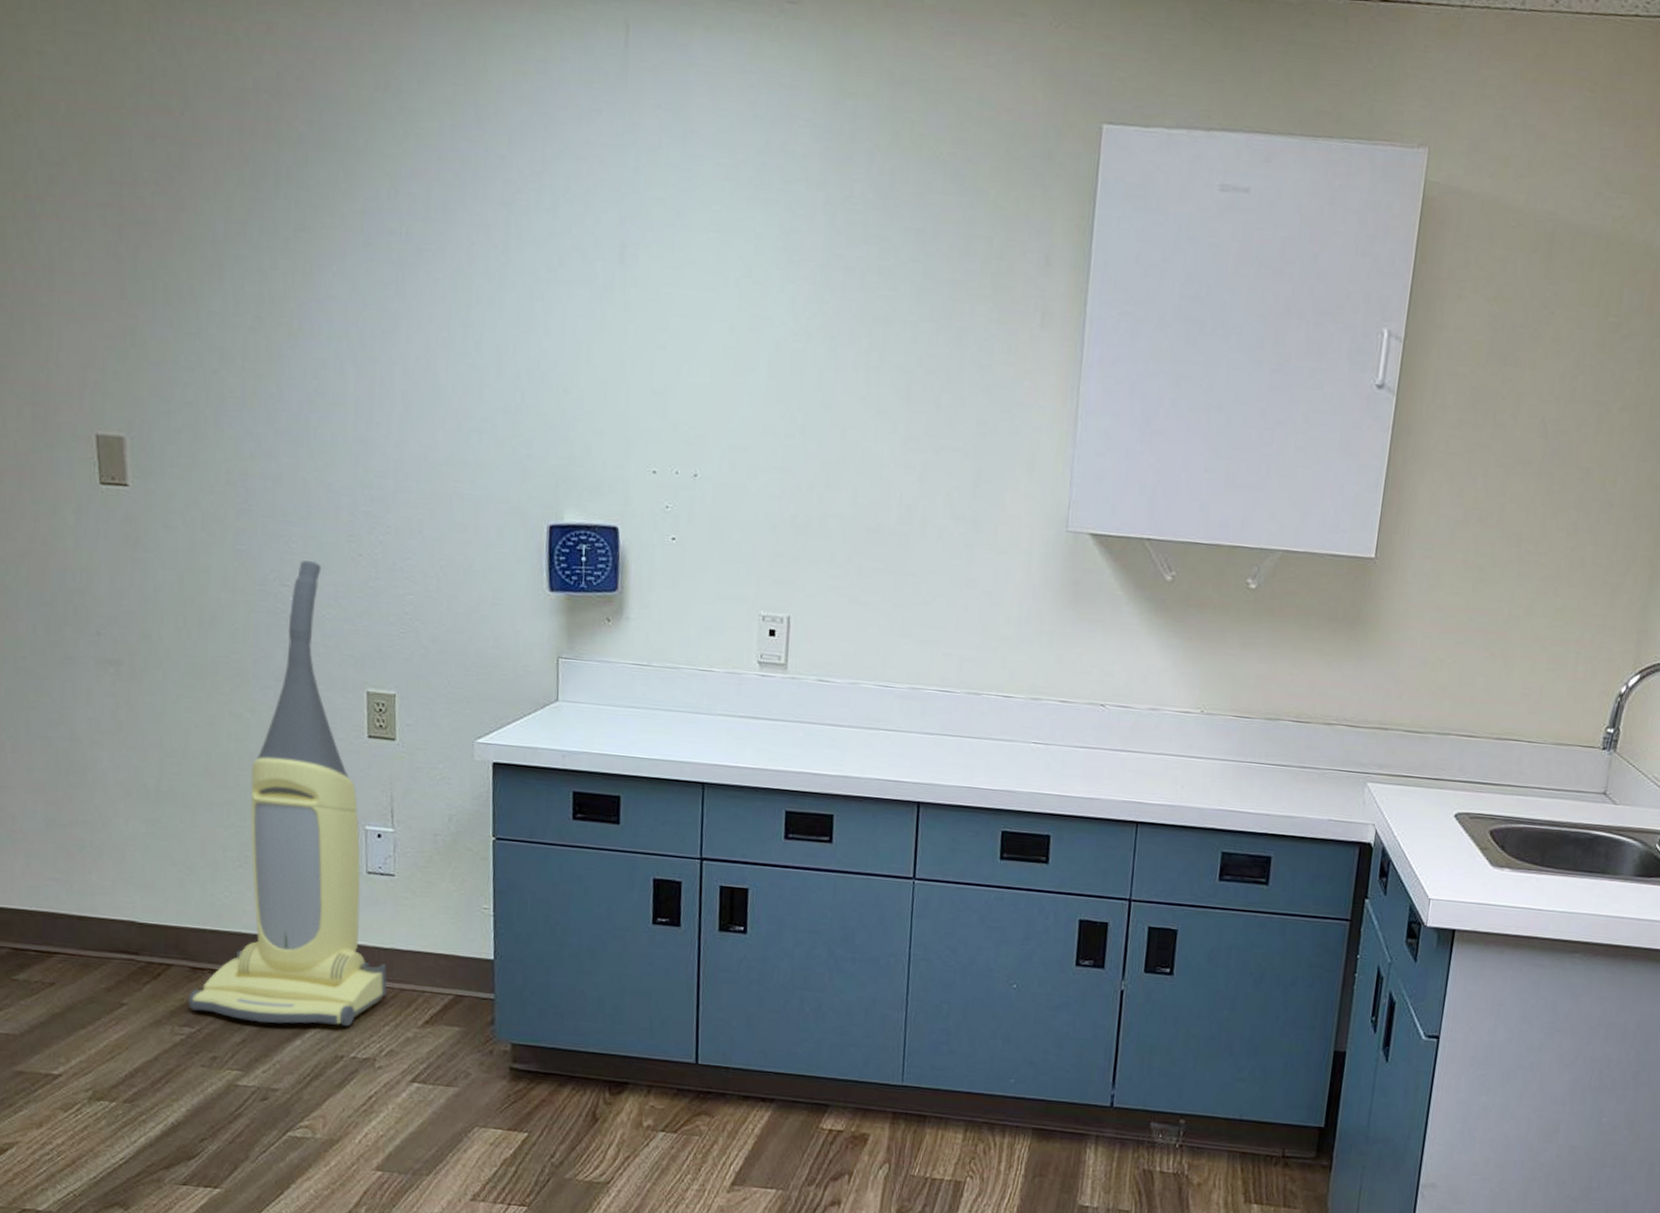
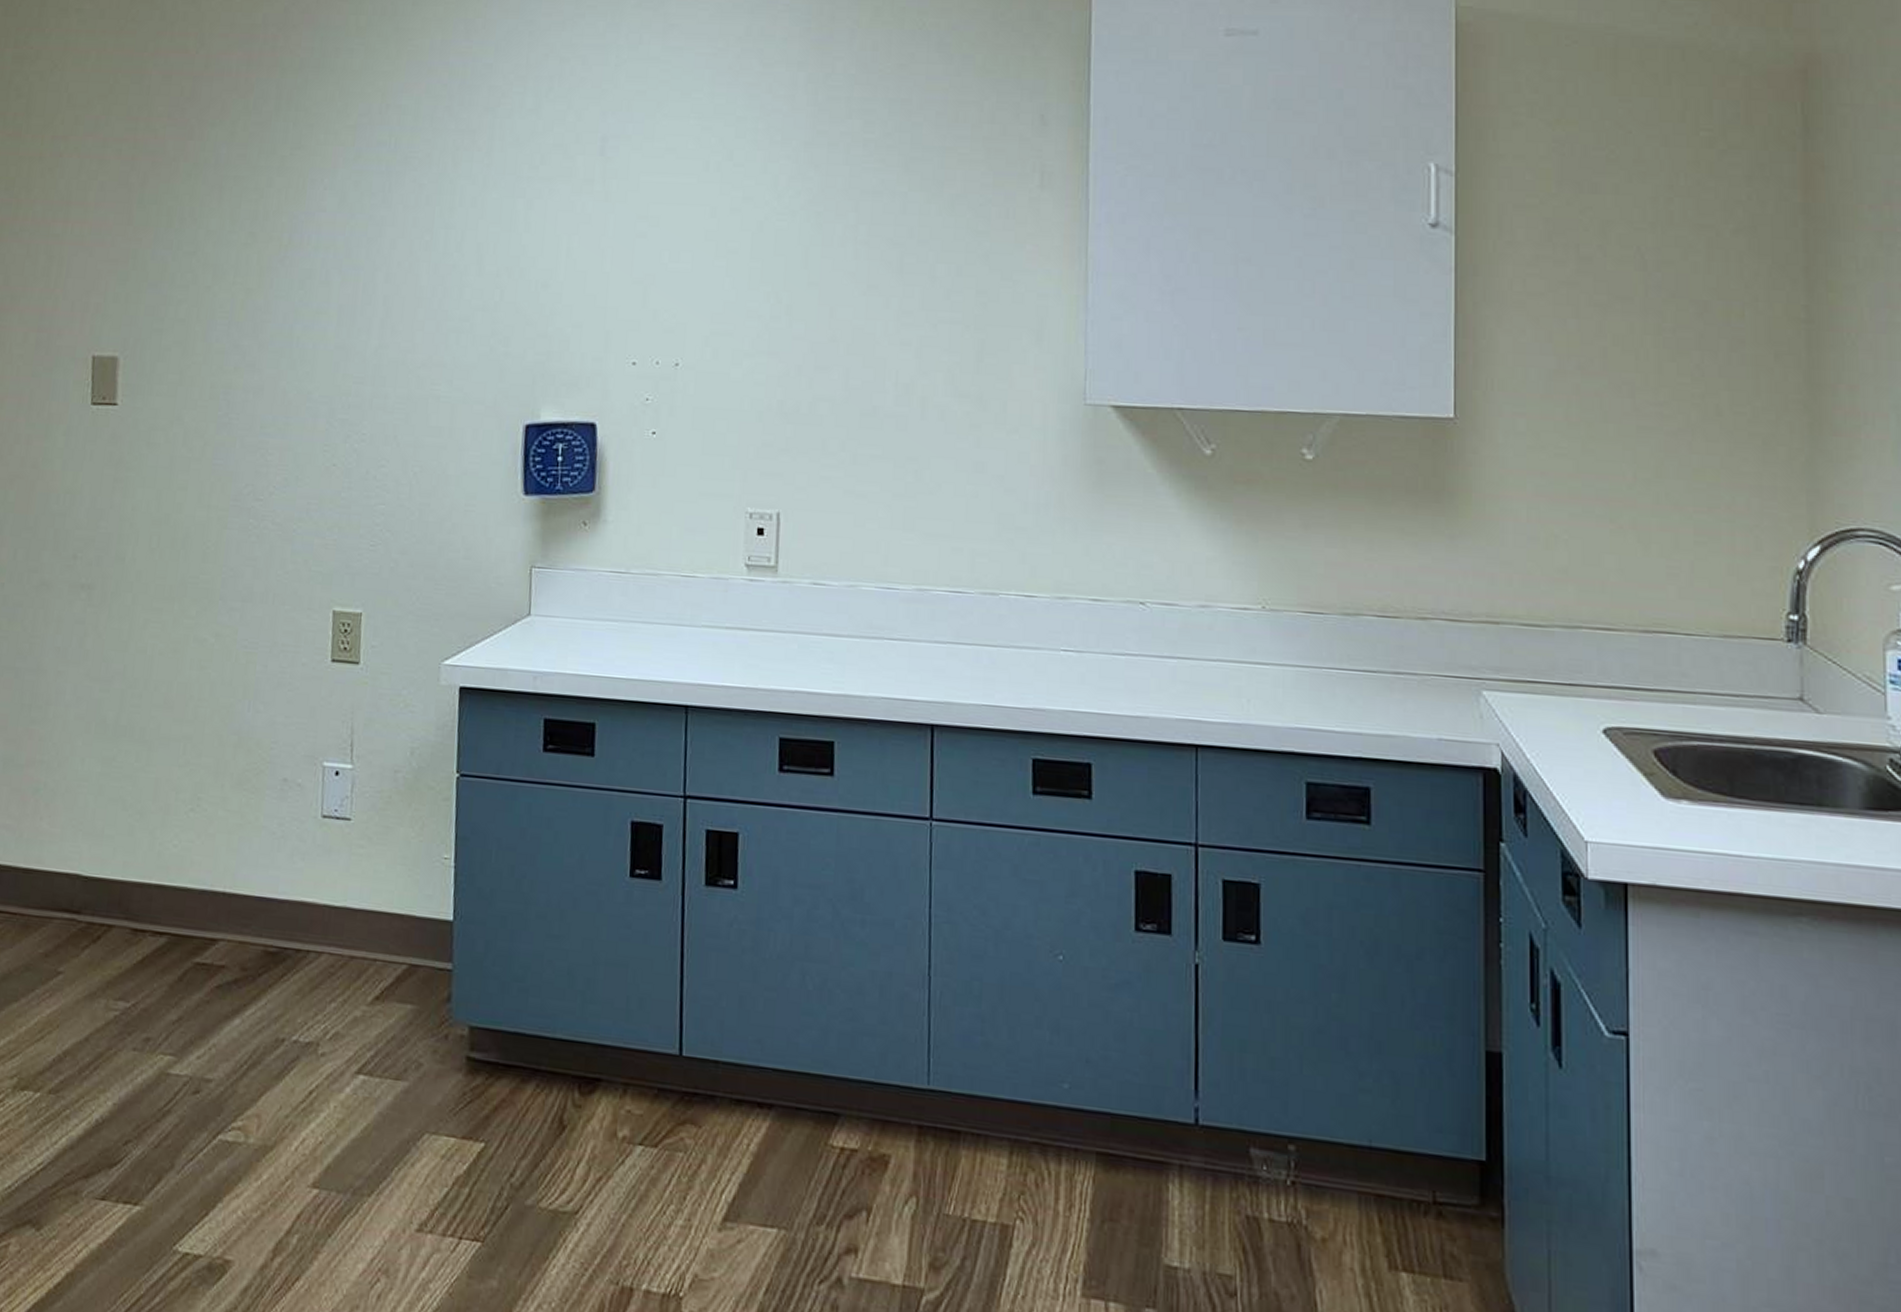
vacuum cleaner: present [188,560,387,1026] -> none [125,473,337,1002]

